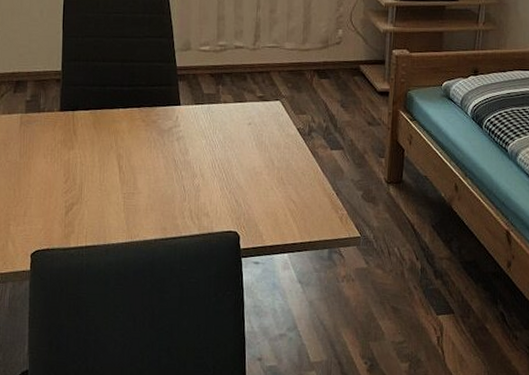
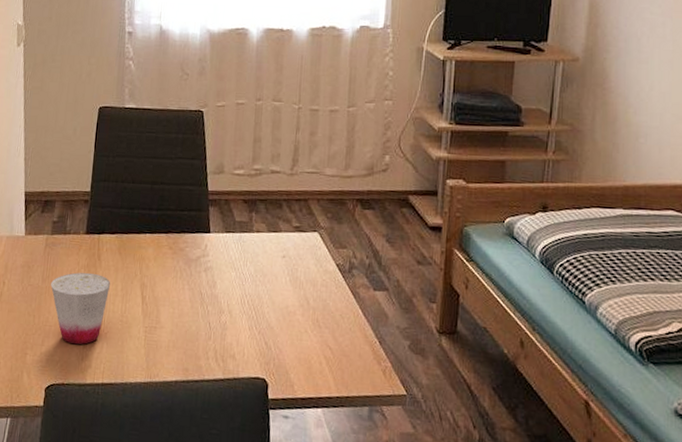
cup: none [29,147,88,214] -> present [51,272,111,345]

